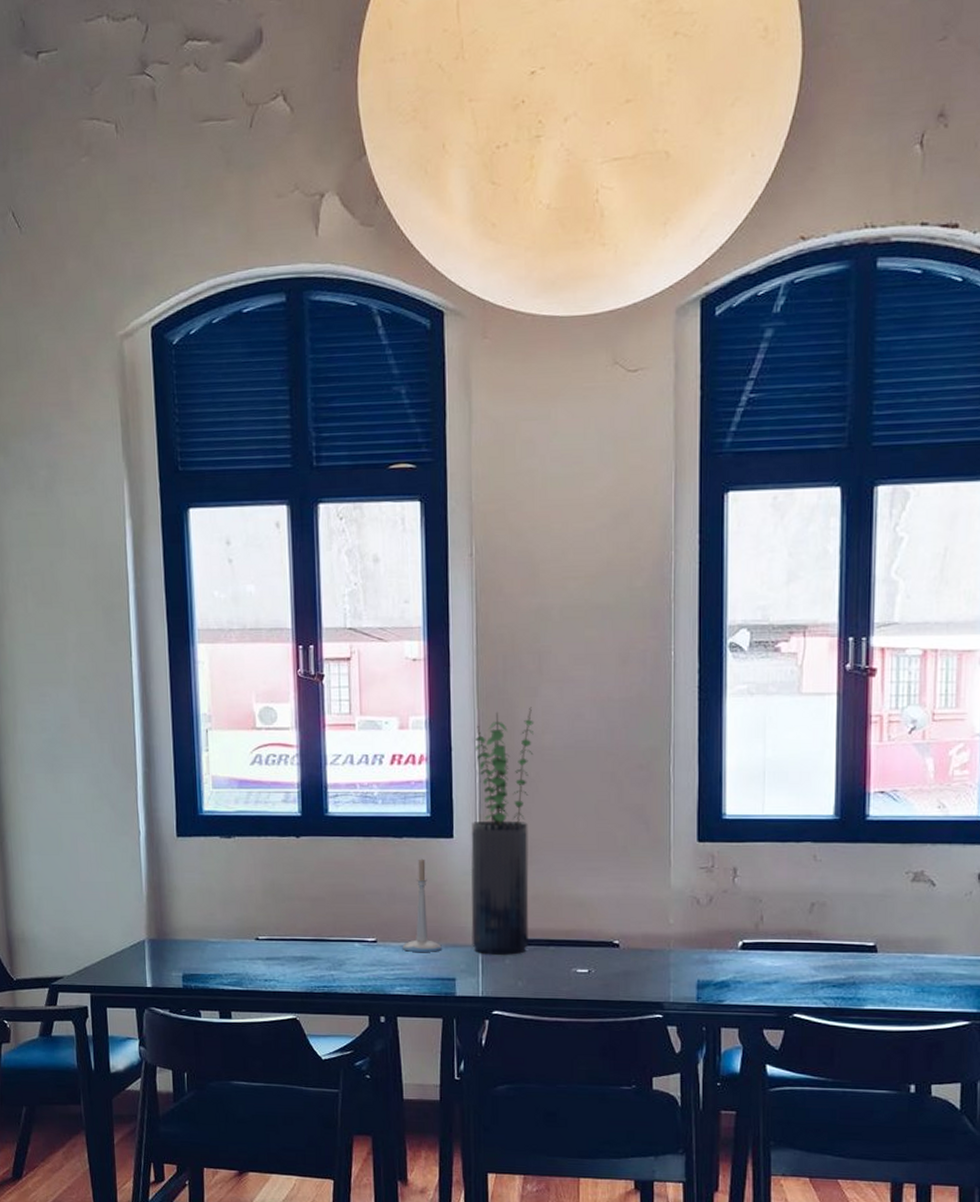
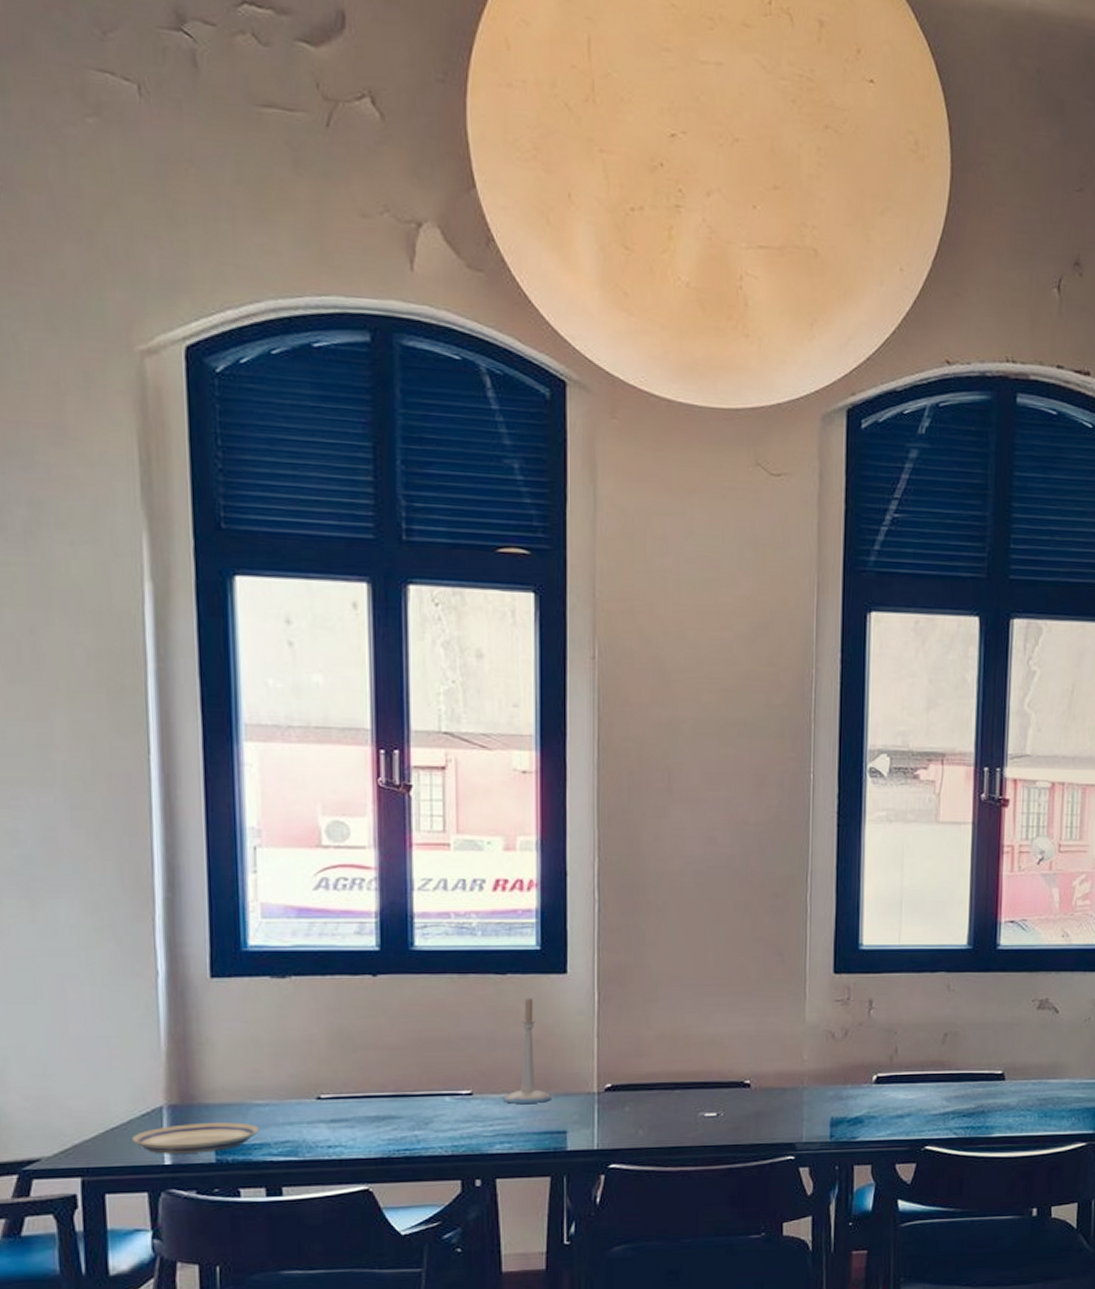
plate: none [124,955,214,979] -> present [132,1122,260,1154]
vase: present [470,707,535,955] -> none [586,829,663,1102]

